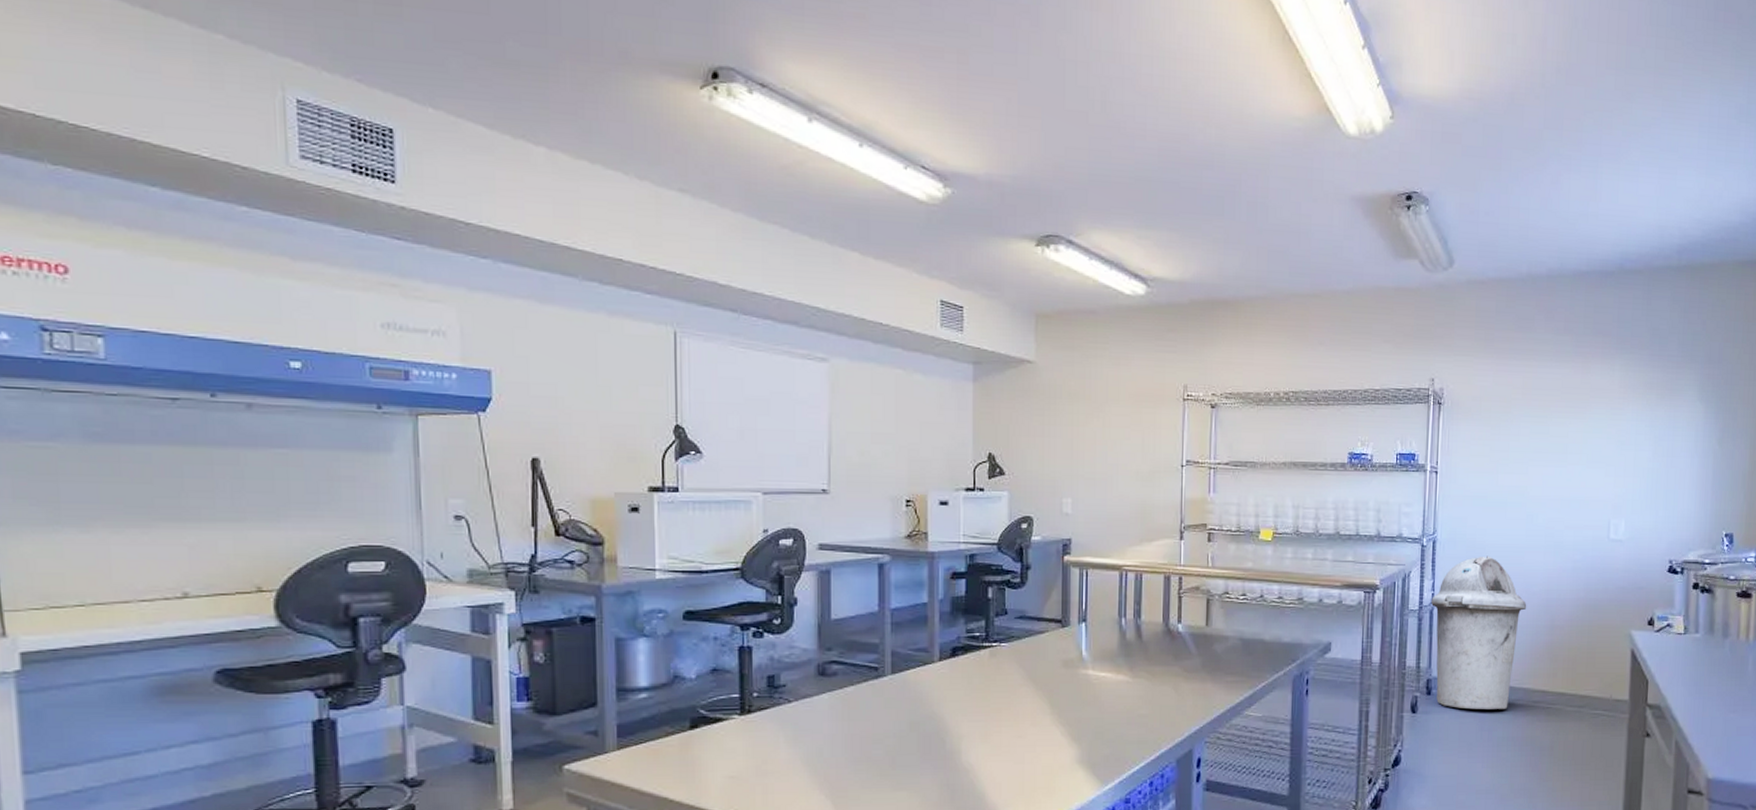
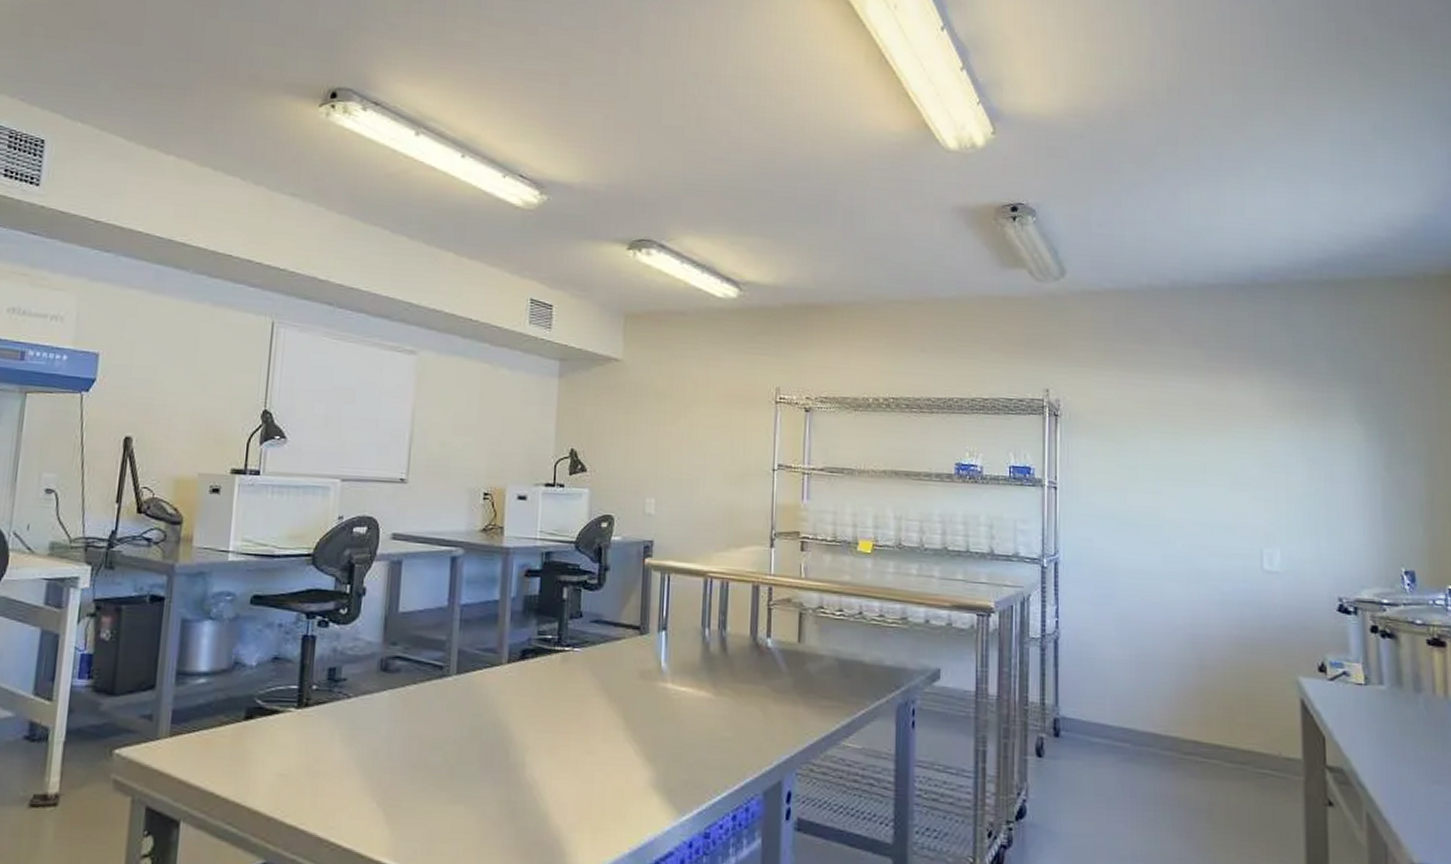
trash can: present [1431,556,1527,711] -> none [1056,582,1169,760]

